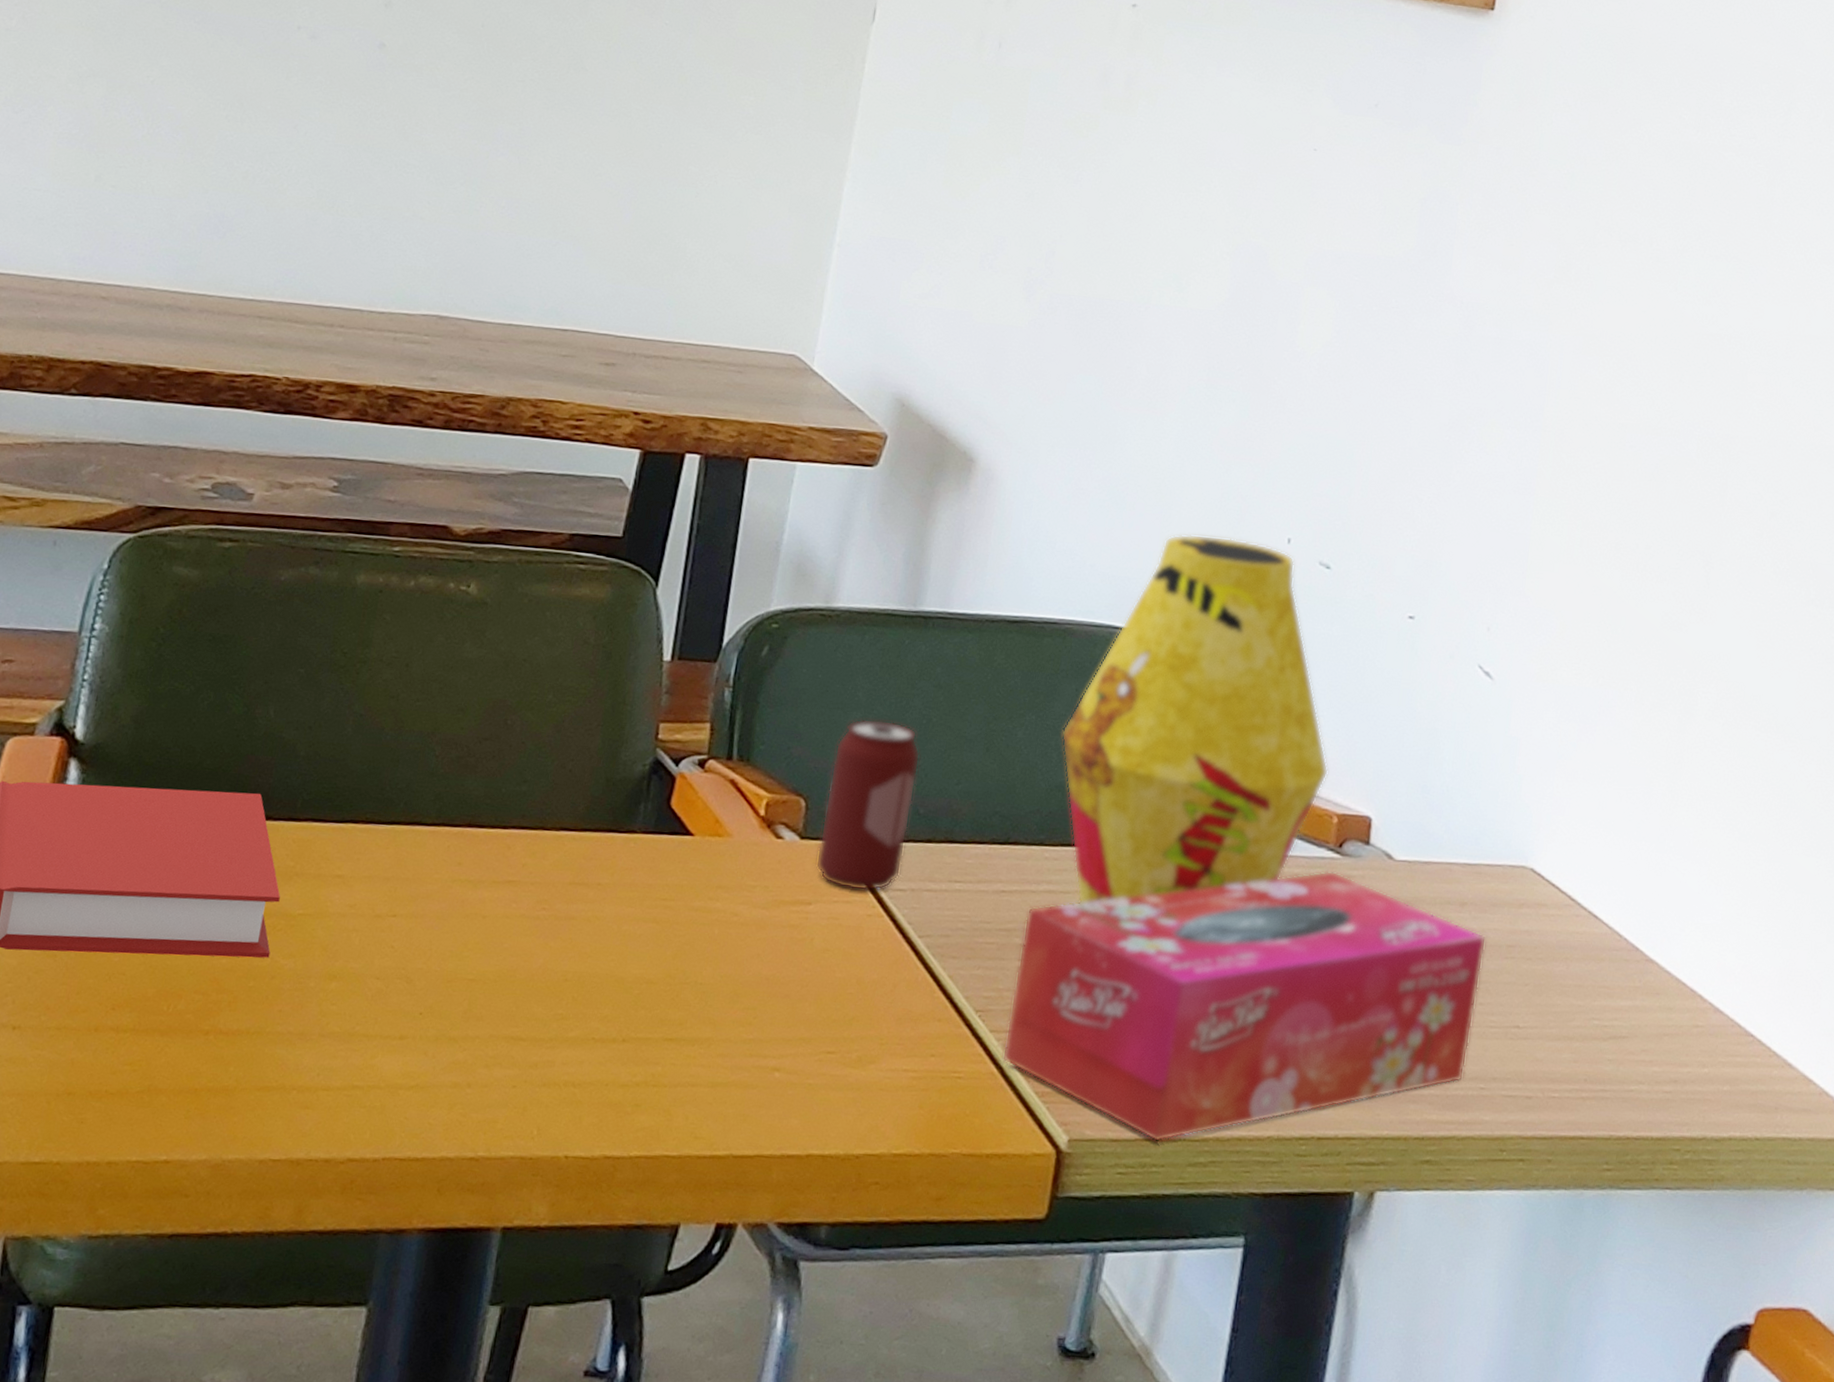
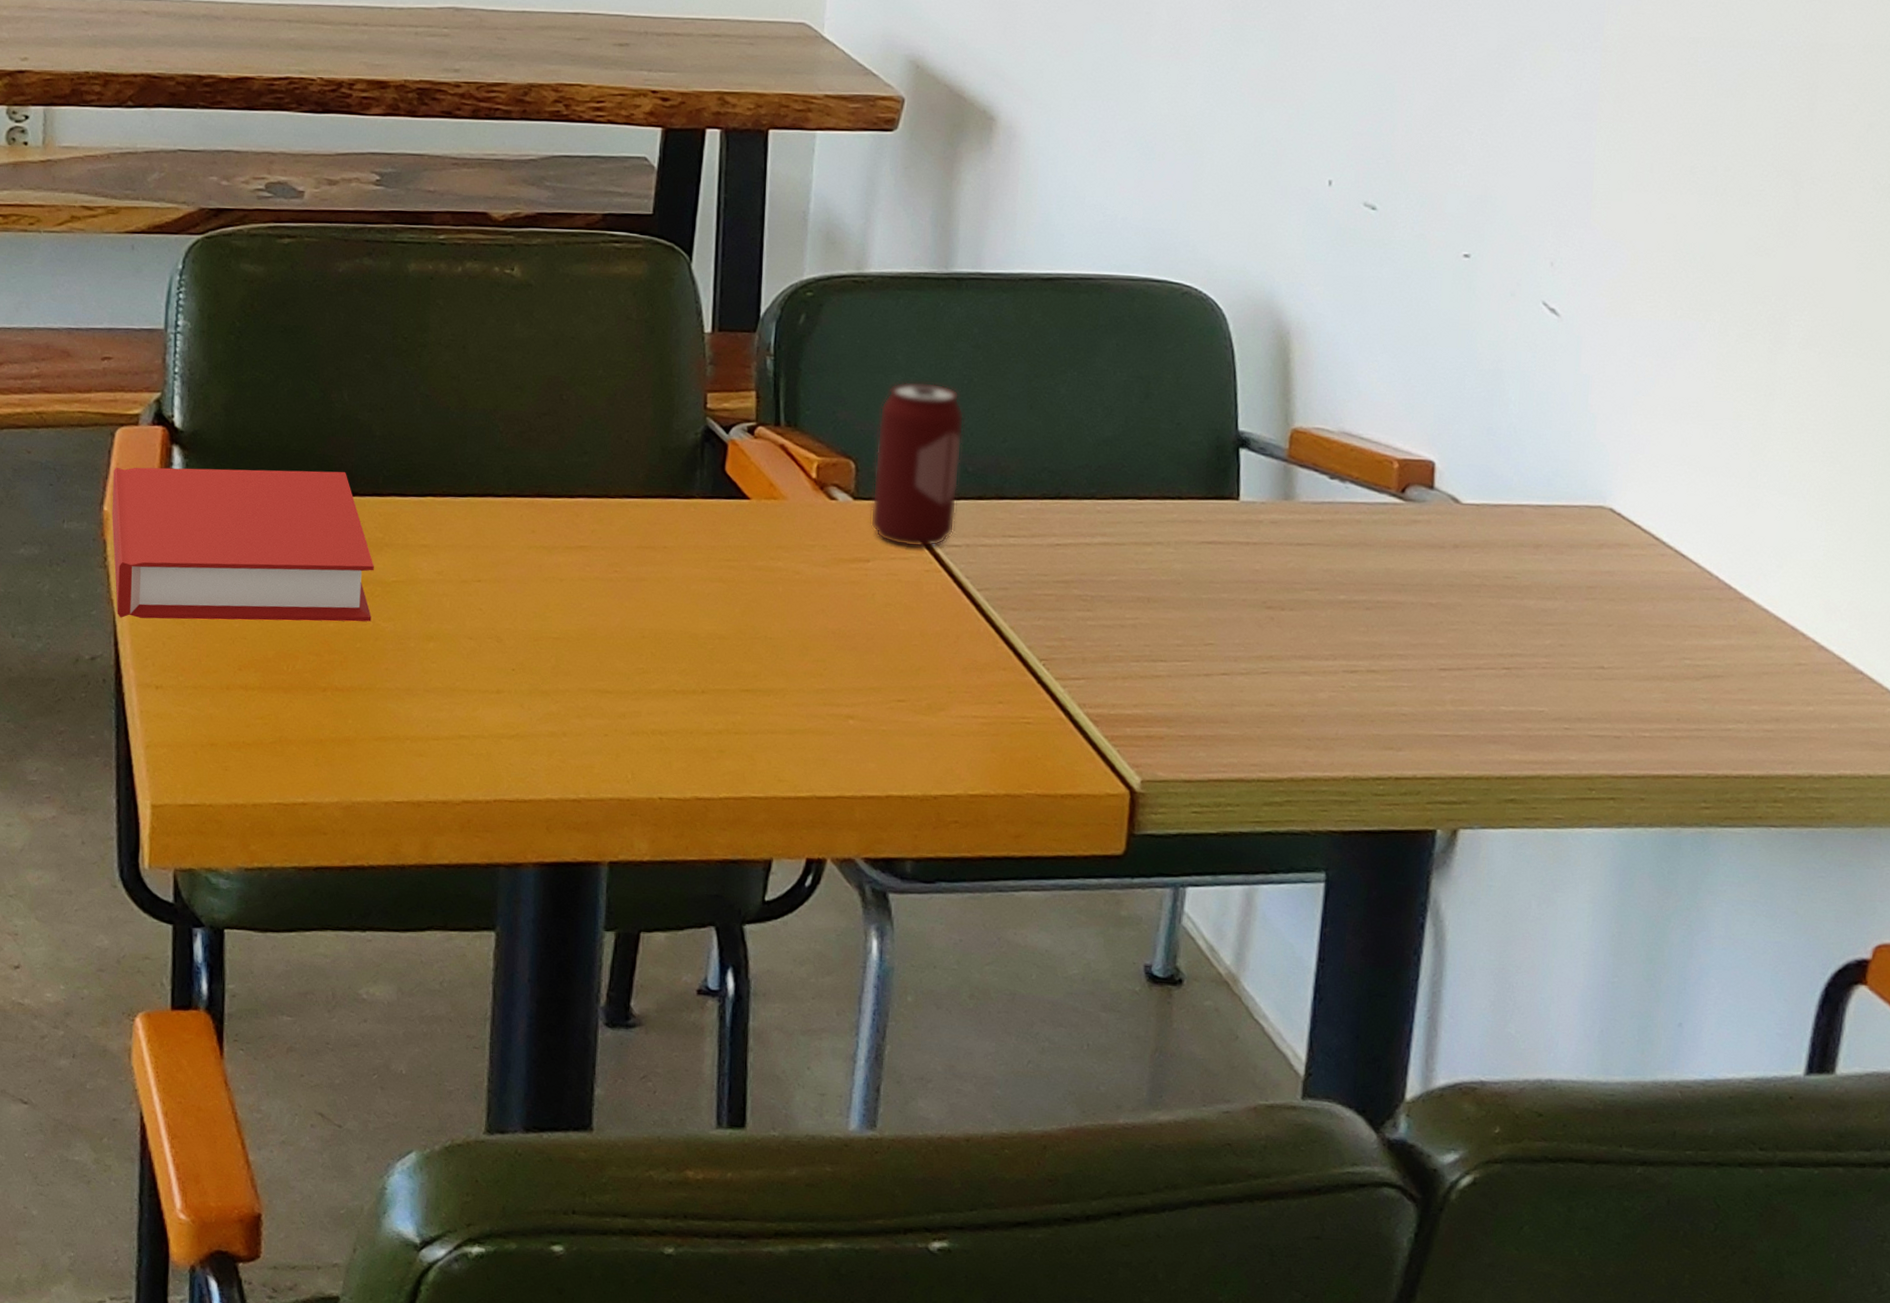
tissue box: present [1002,870,1487,1142] -> none [1069,516,1565,783]
vase: present [1061,534,1329,904] -> none [1105,181,1387,555]

